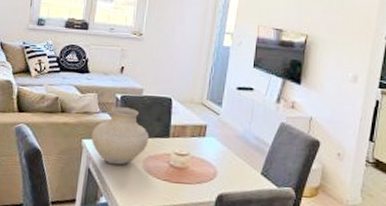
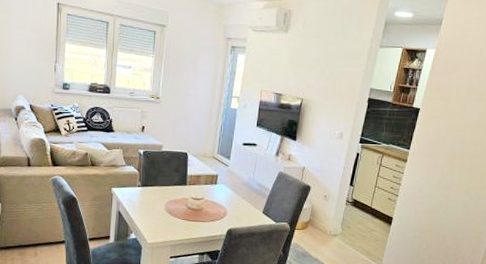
vase: present [91,107,149,165] -> none [119,161,169,208]

